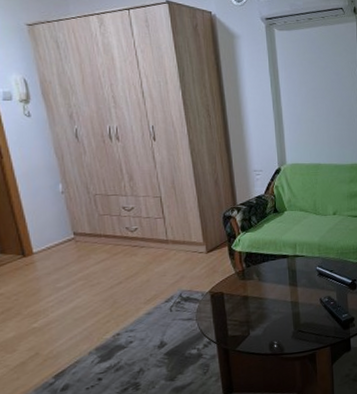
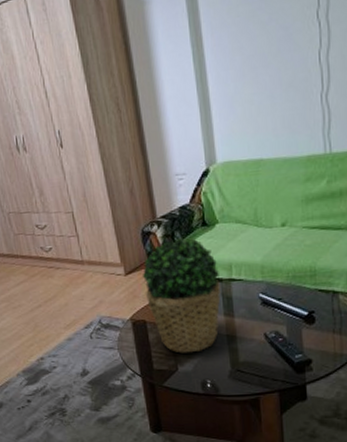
potted plant: none [223,221,288,320] -> present [143,237,222,353]

